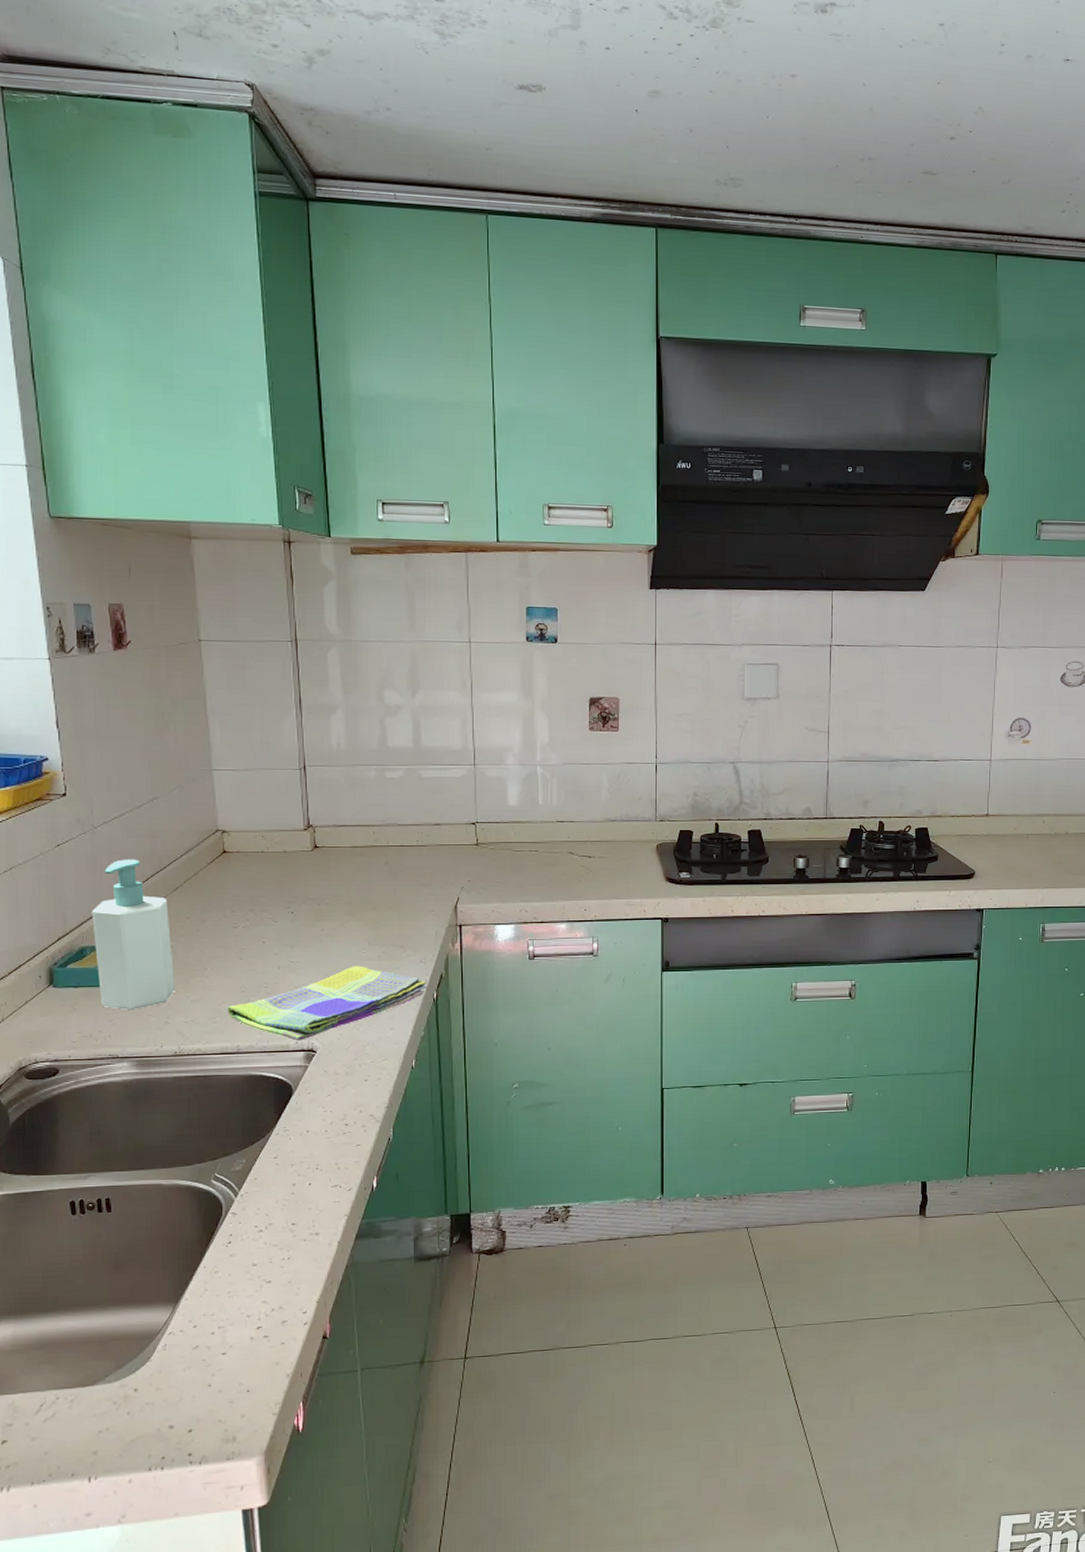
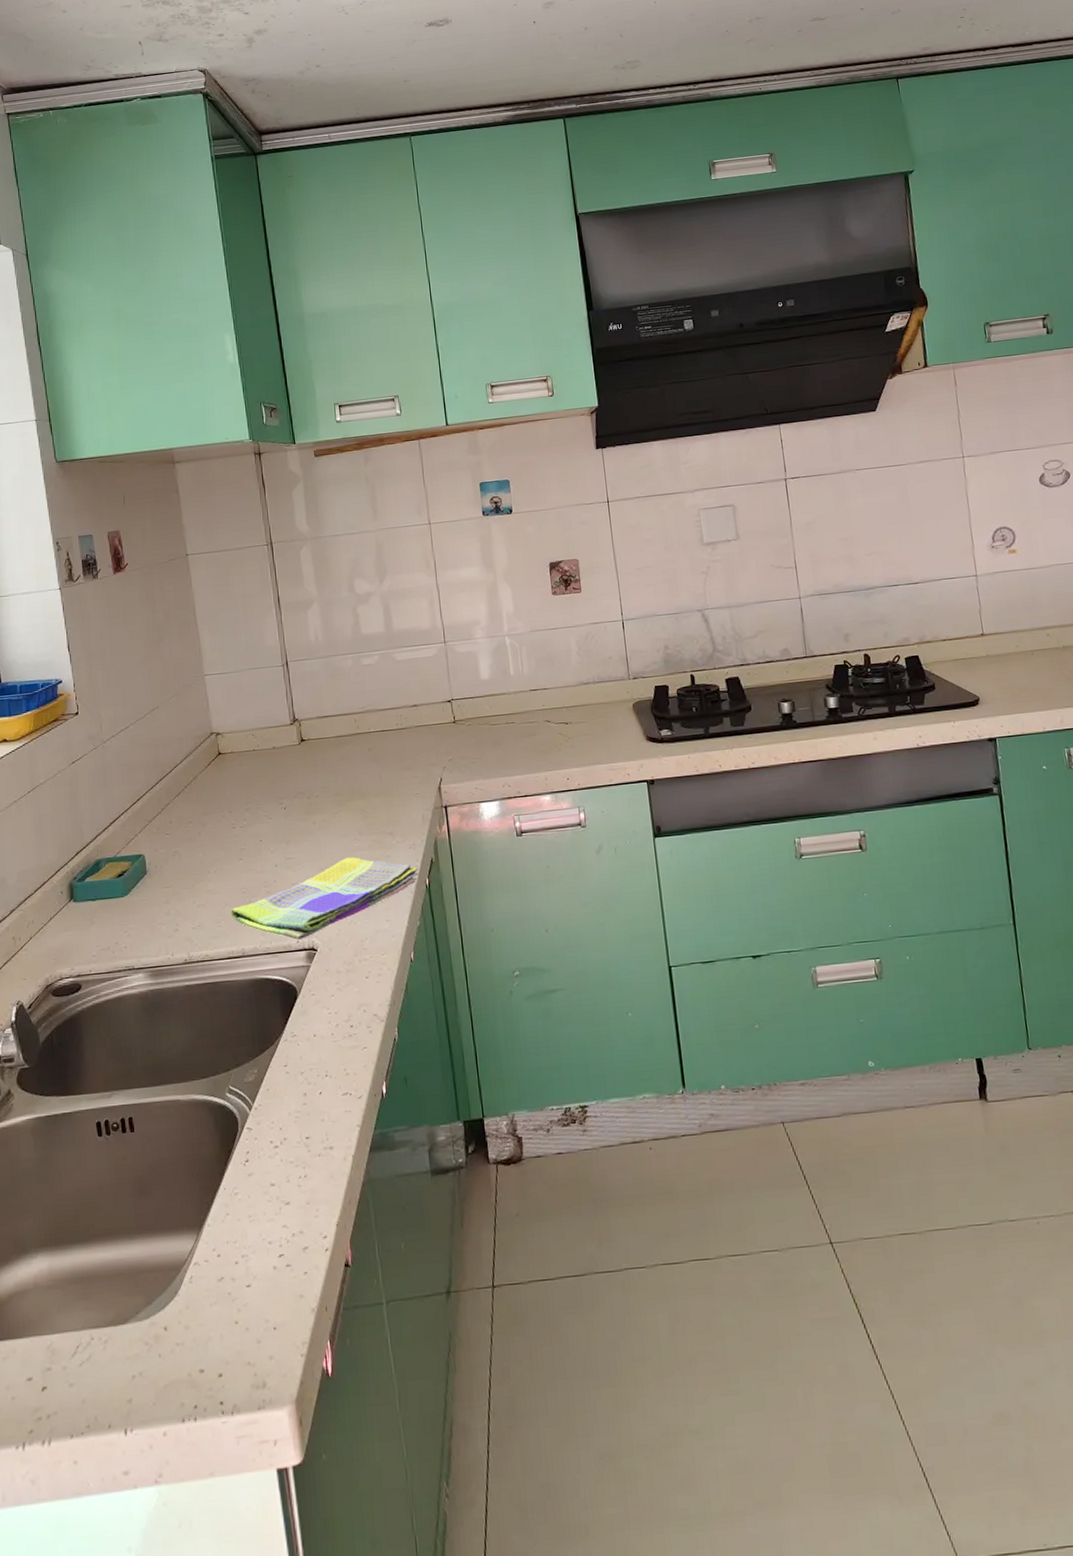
soap bottle: present [92,859,175,1011] -> none [105,769,183,920]

